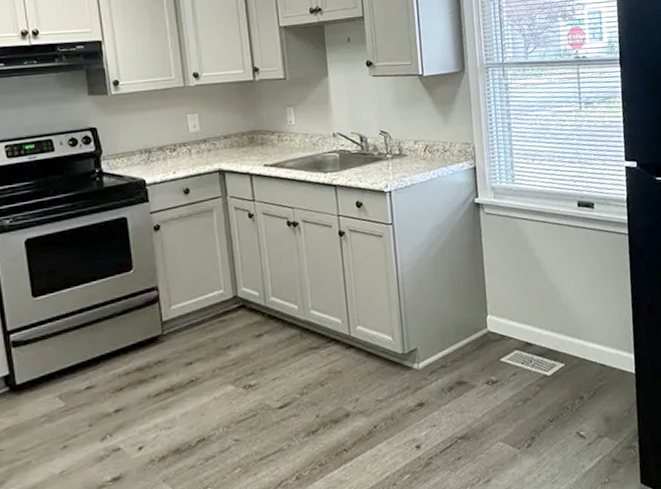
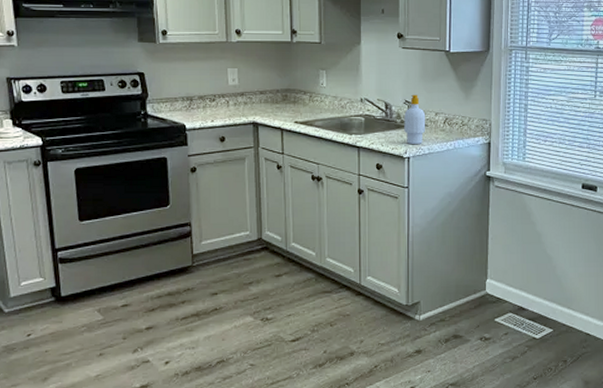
soap bottle: none [381,123,406,178] -> present [404,94,426,145]

